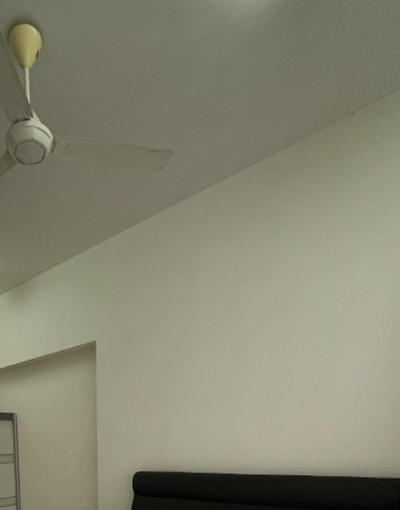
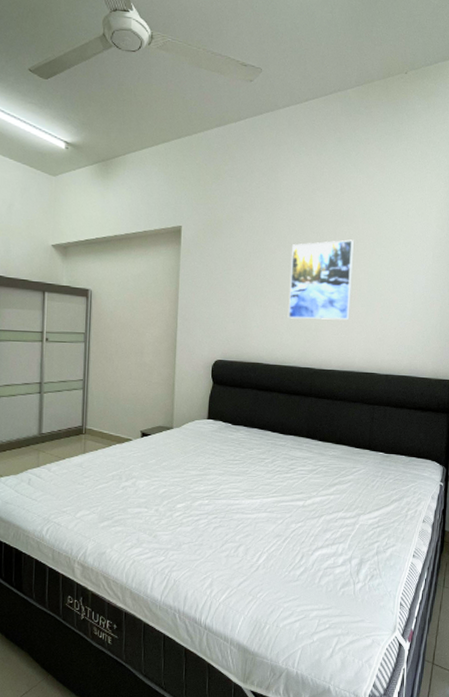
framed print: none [209,331,284,425] -> present [287,239,354,320]

